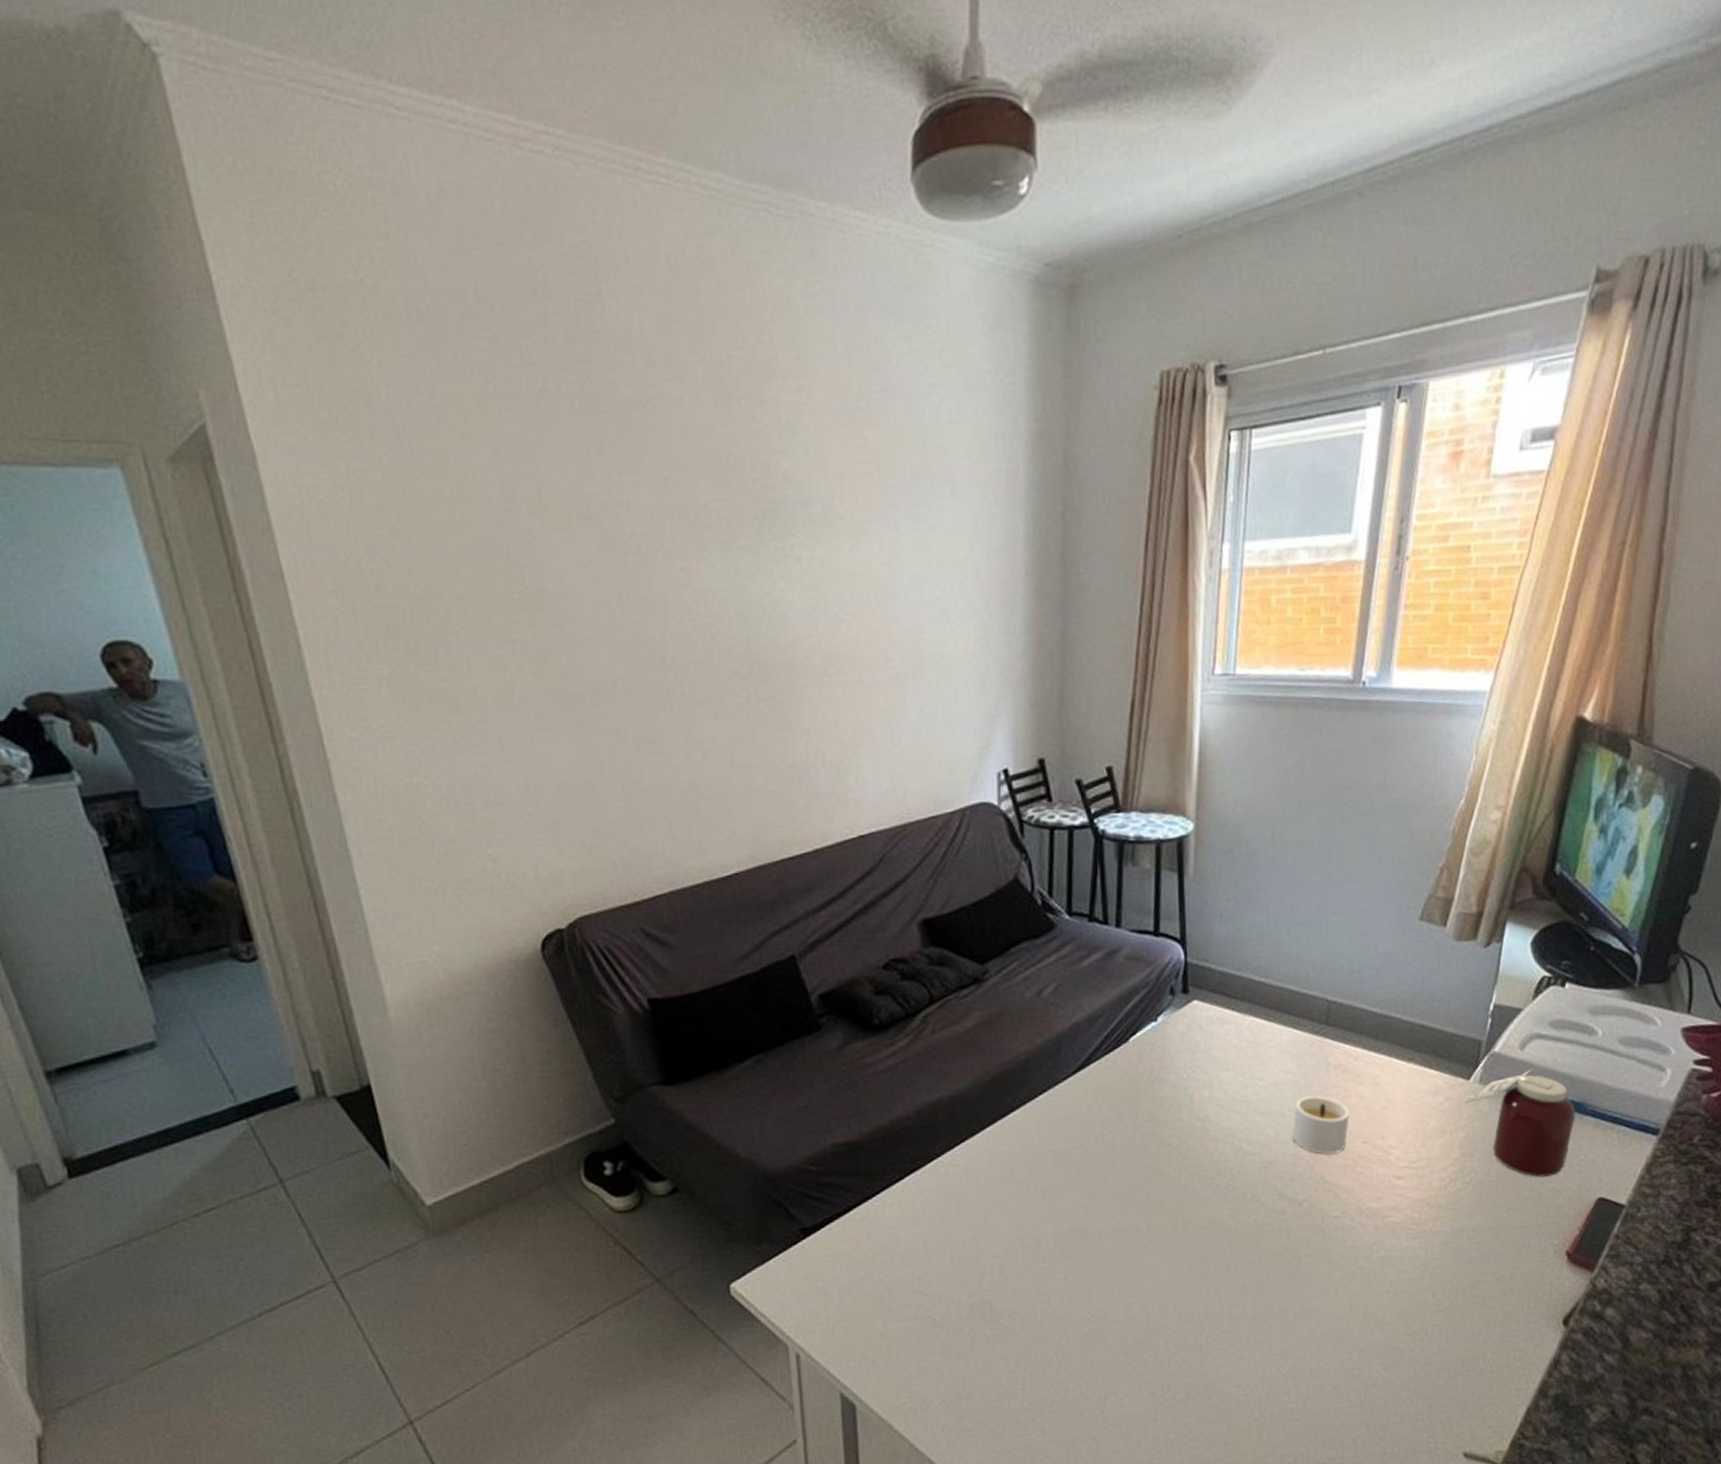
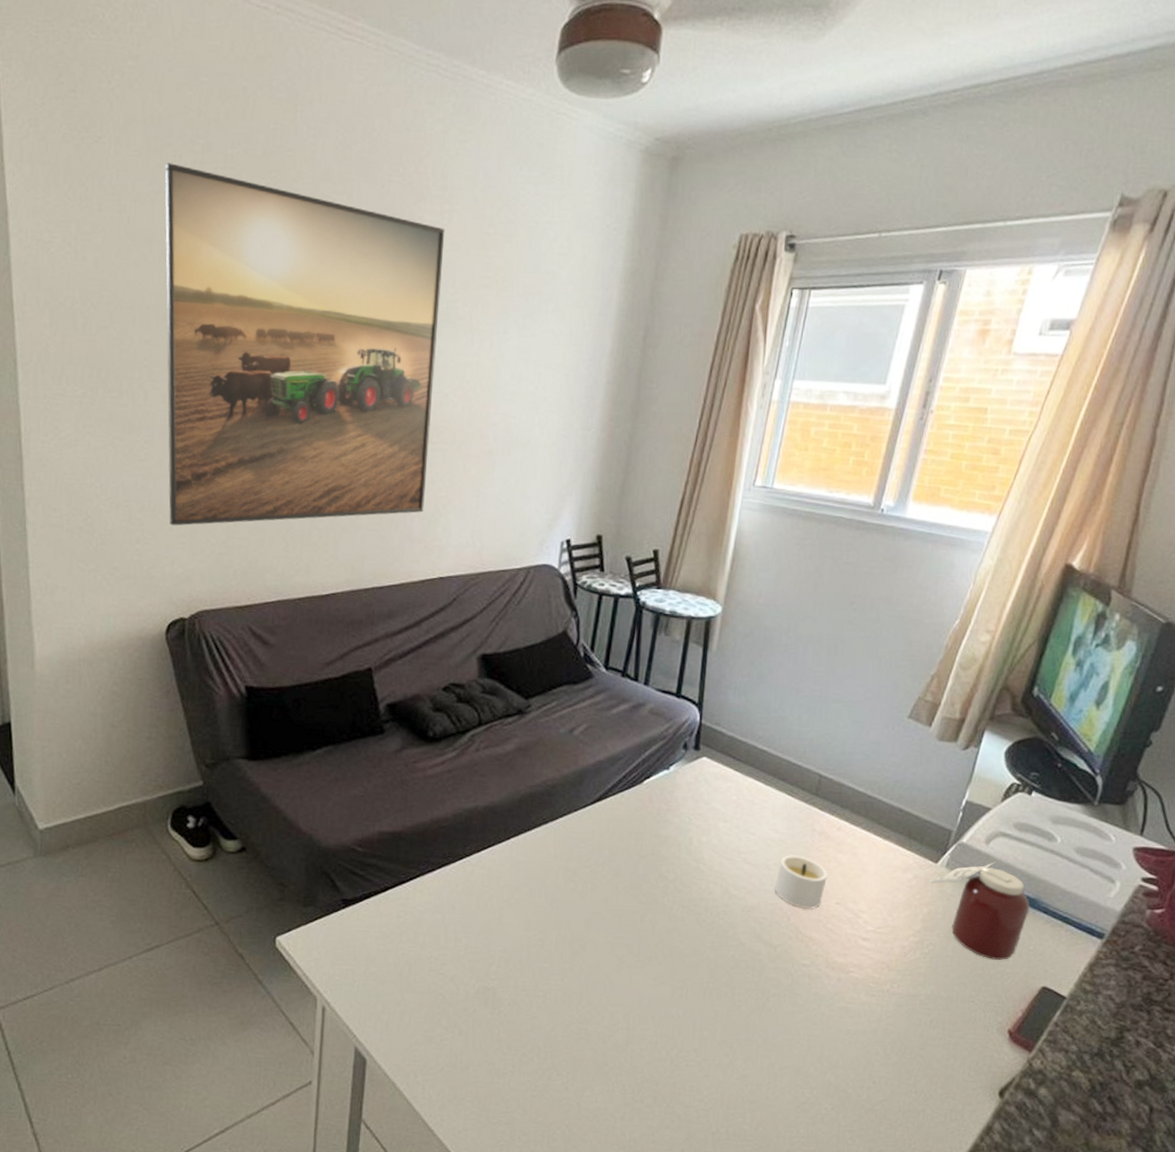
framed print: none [445,367,830,820] -> present [165,163,445,526]

